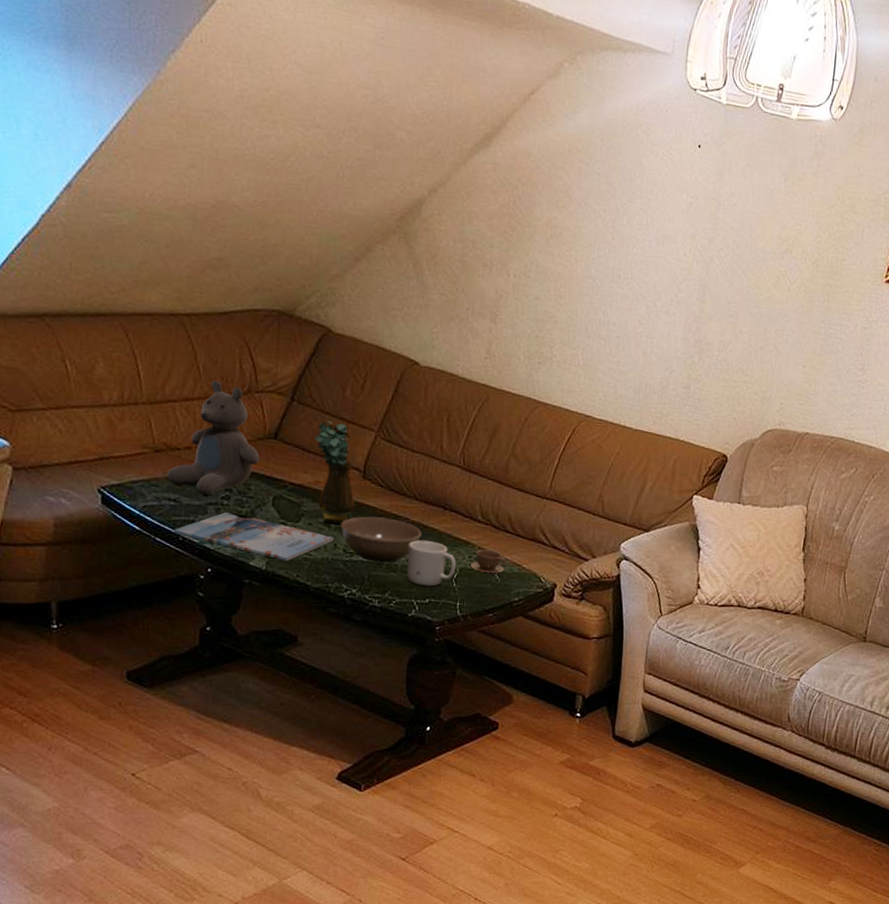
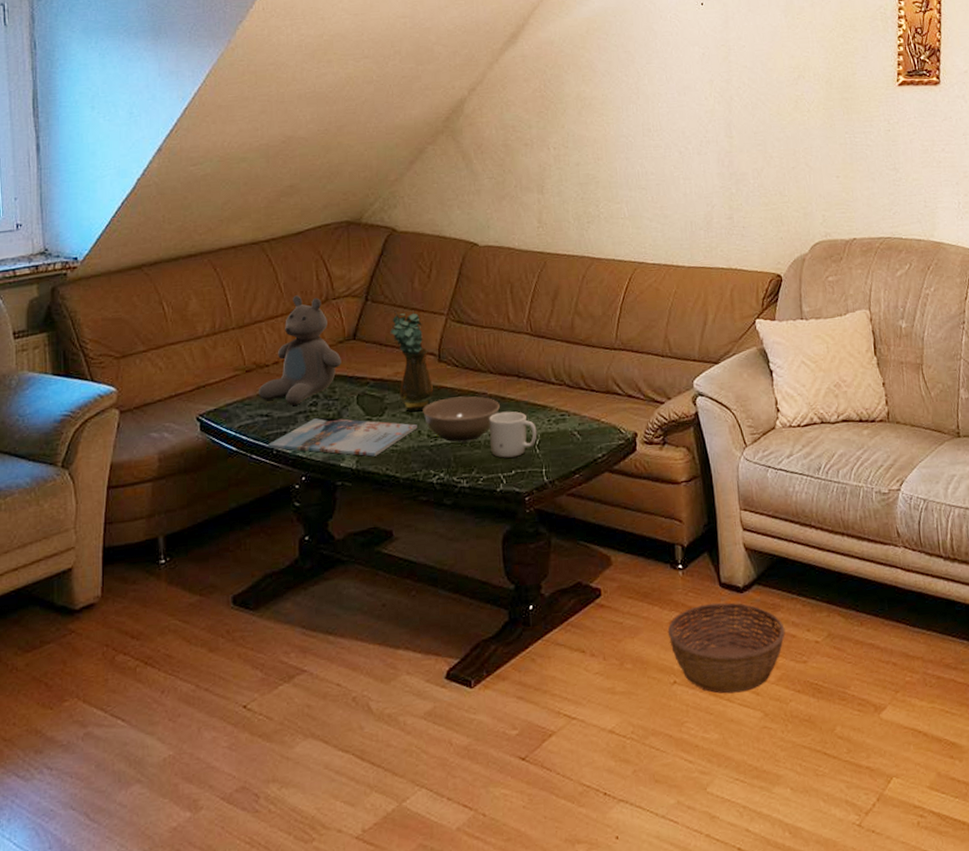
teacup: present [470,550,506,573] -> none [550,410,584,434]
basket: none [556,752,667,832] -> present [667,602,785,693]

